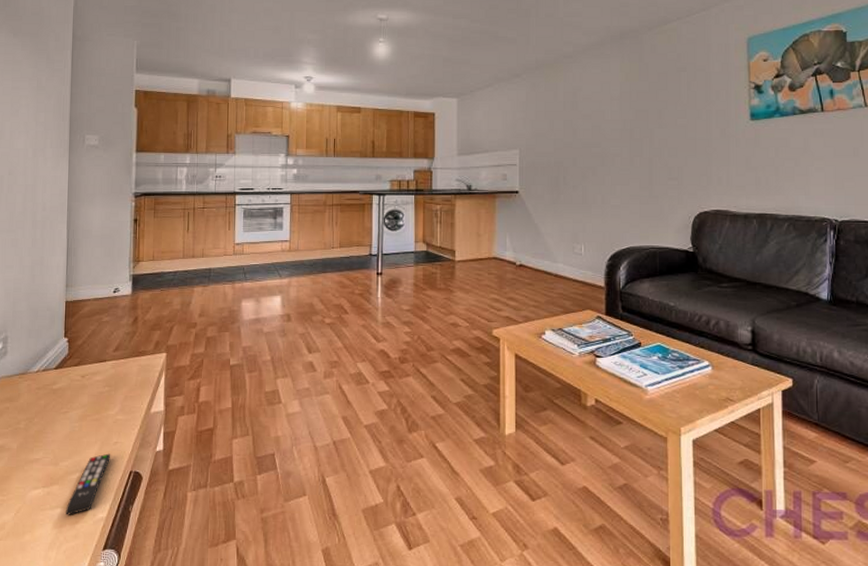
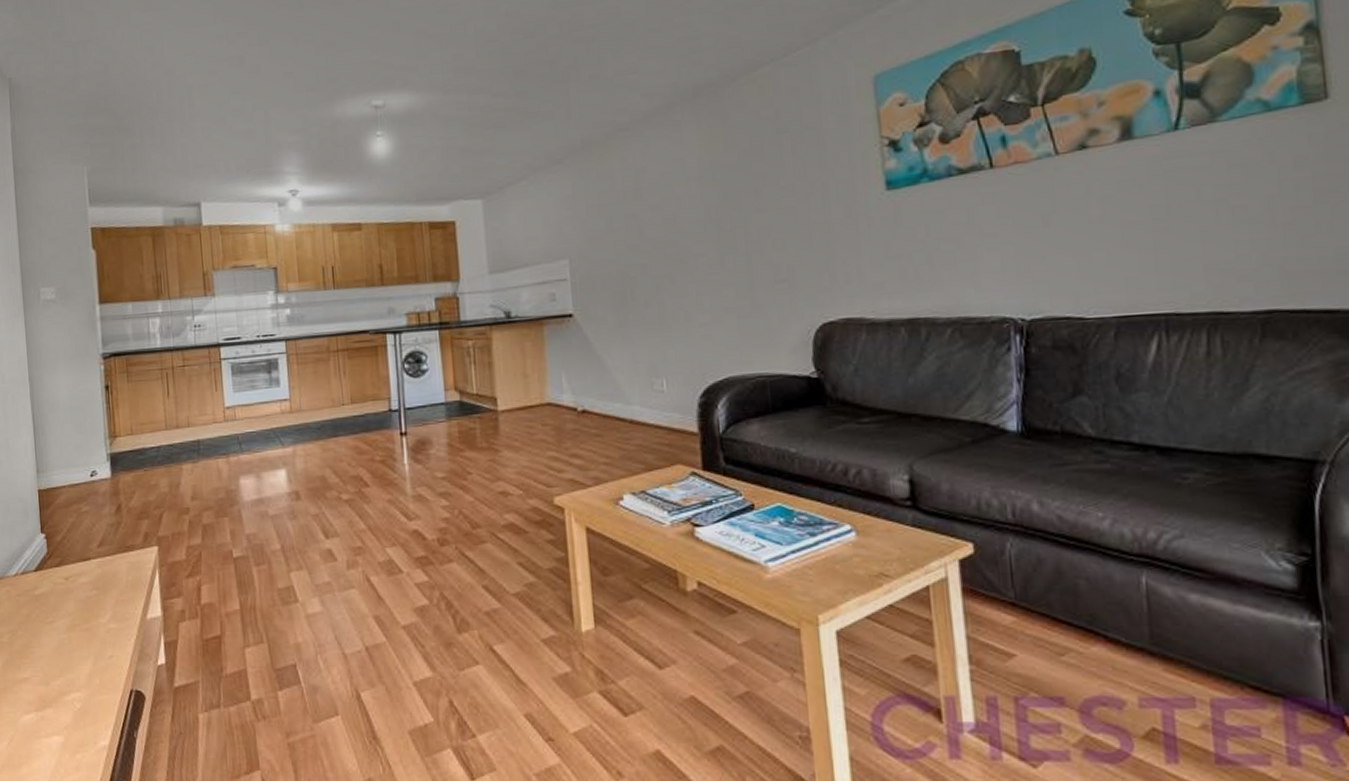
remote control: present [66,453,111,515] -> none [63,669,108,743]

